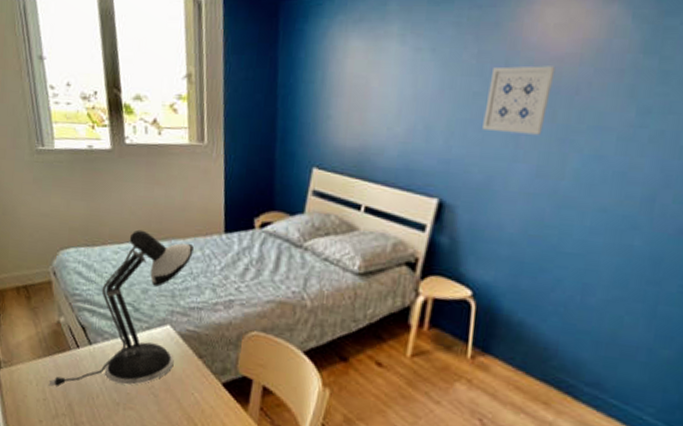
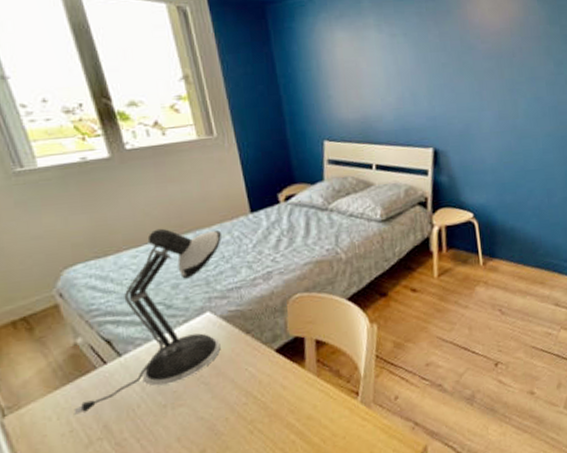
wall art: present [482,65,556,135] -> none [452,38,497,90]

